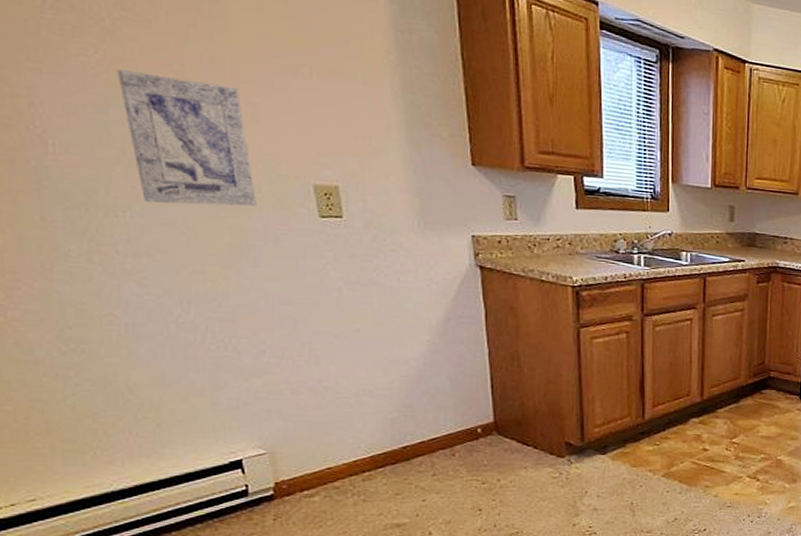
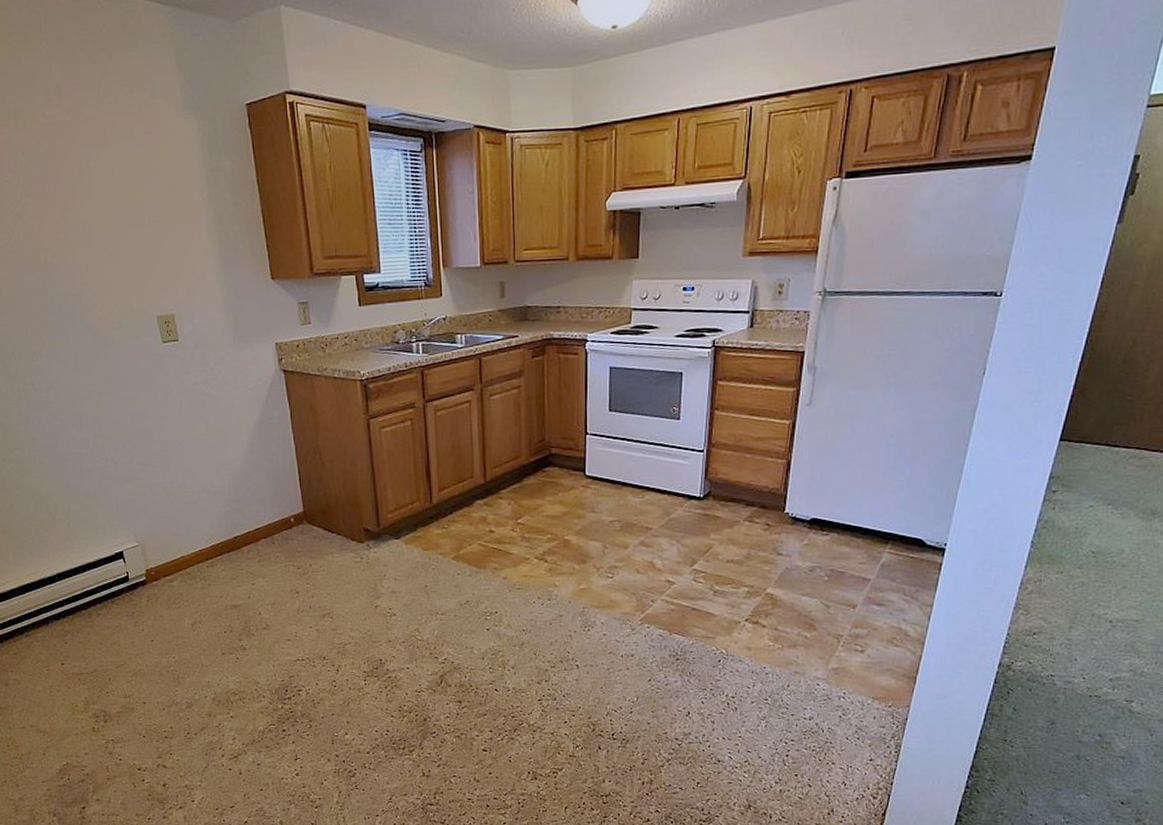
wall art: present [117,69,257,207] -> none [26,243,120,347]

